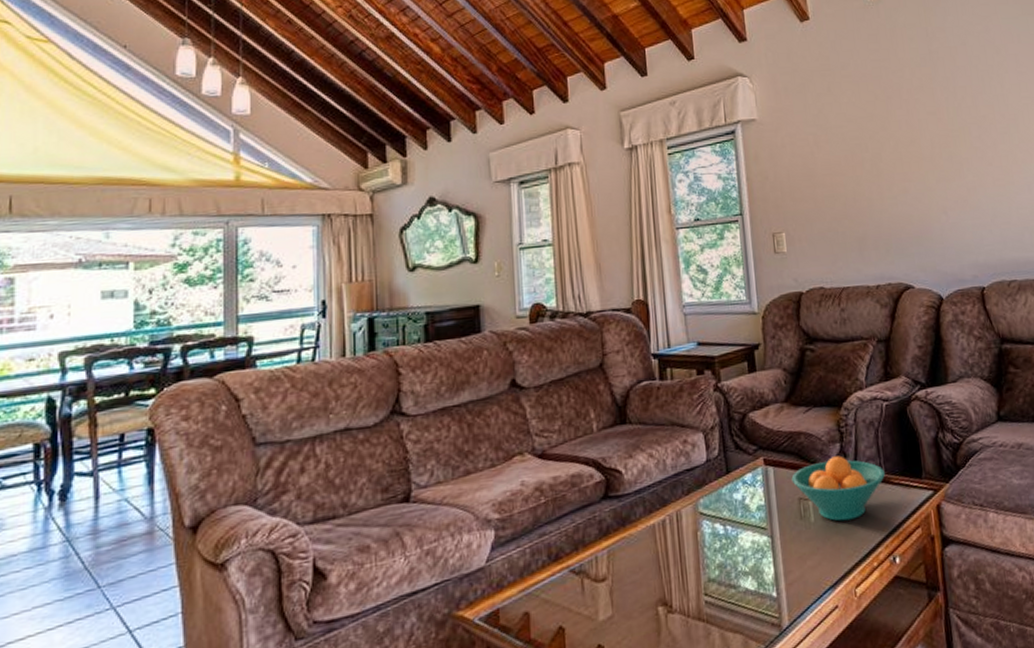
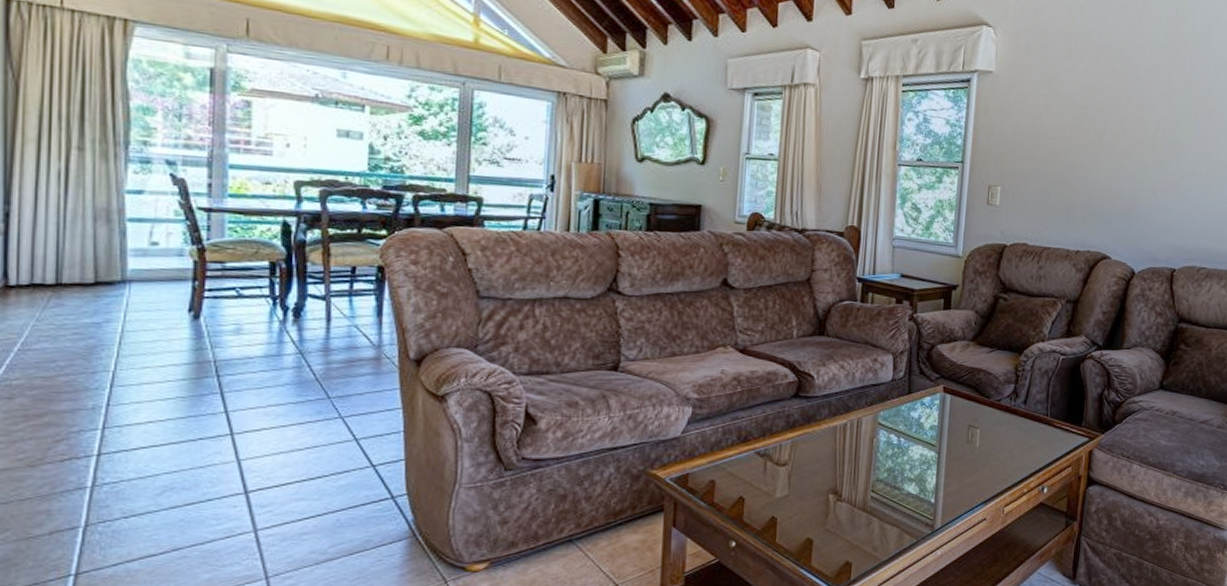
fruit bowl: present [791,456,885,521] -> none [965,395,1050,451]

